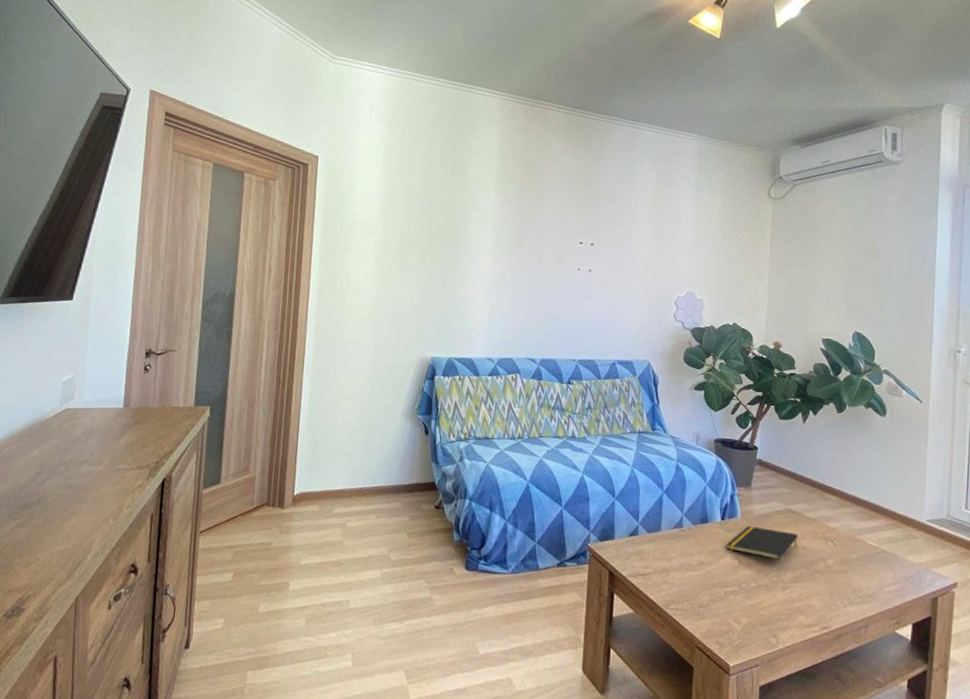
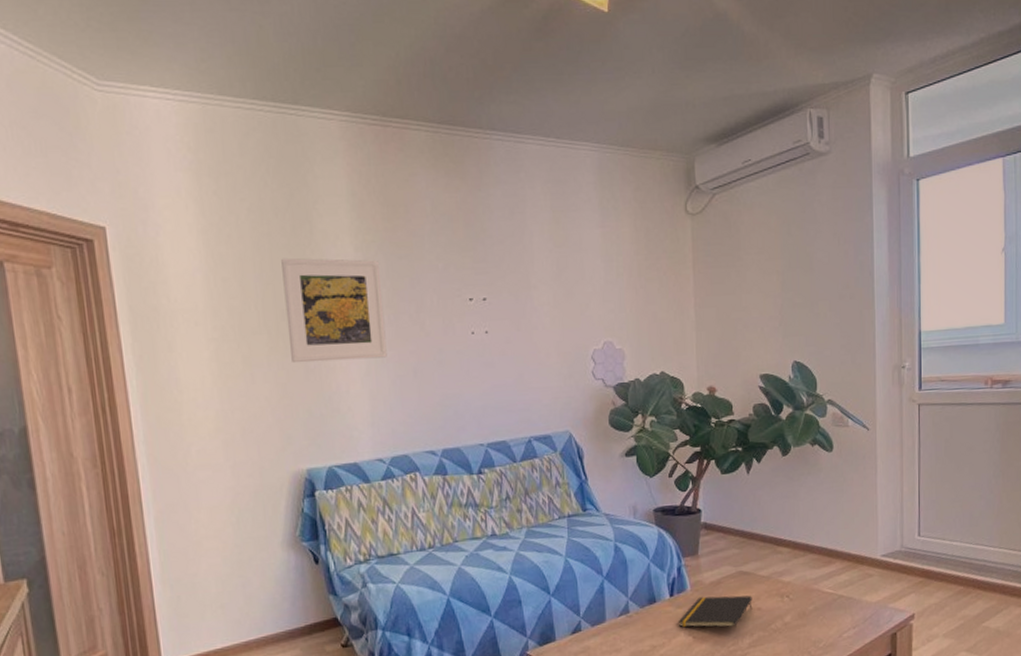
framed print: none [434,193,513,279] -> present [281,257,387,363]

